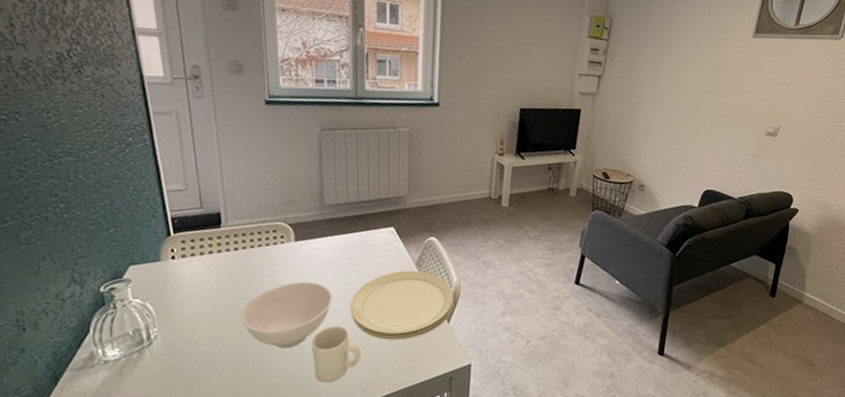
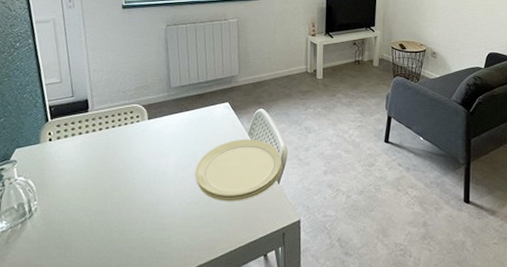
bowl: present [241,281,333,349] -> none [105,154,181,214]
mug: present [311,326,362,383] -> none [164,191,207,243]

